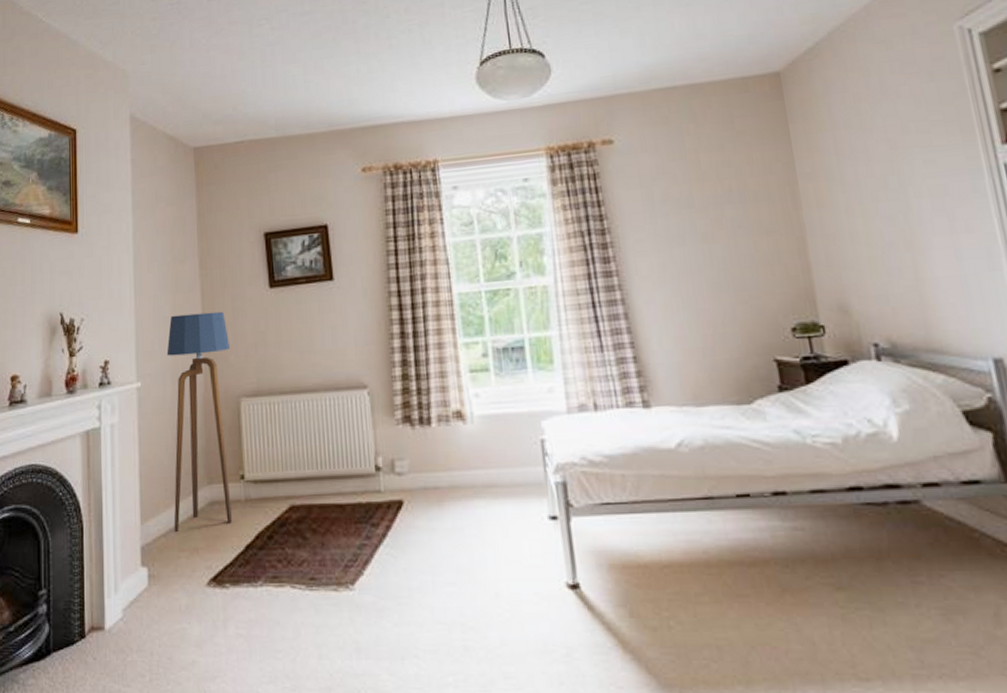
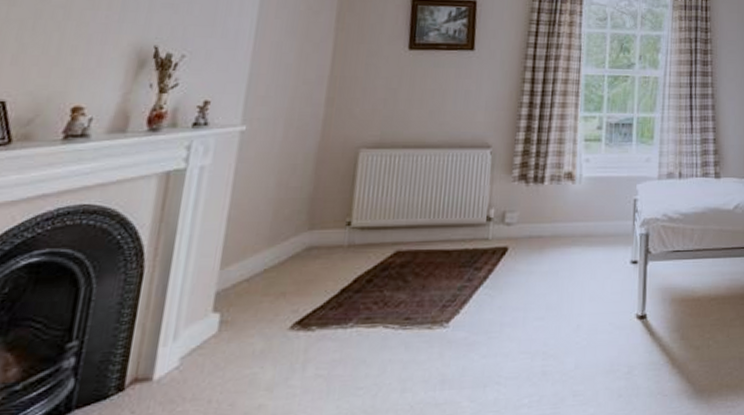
floor lamp: present [166,311,232,533] -> none [260,63,358,278]

